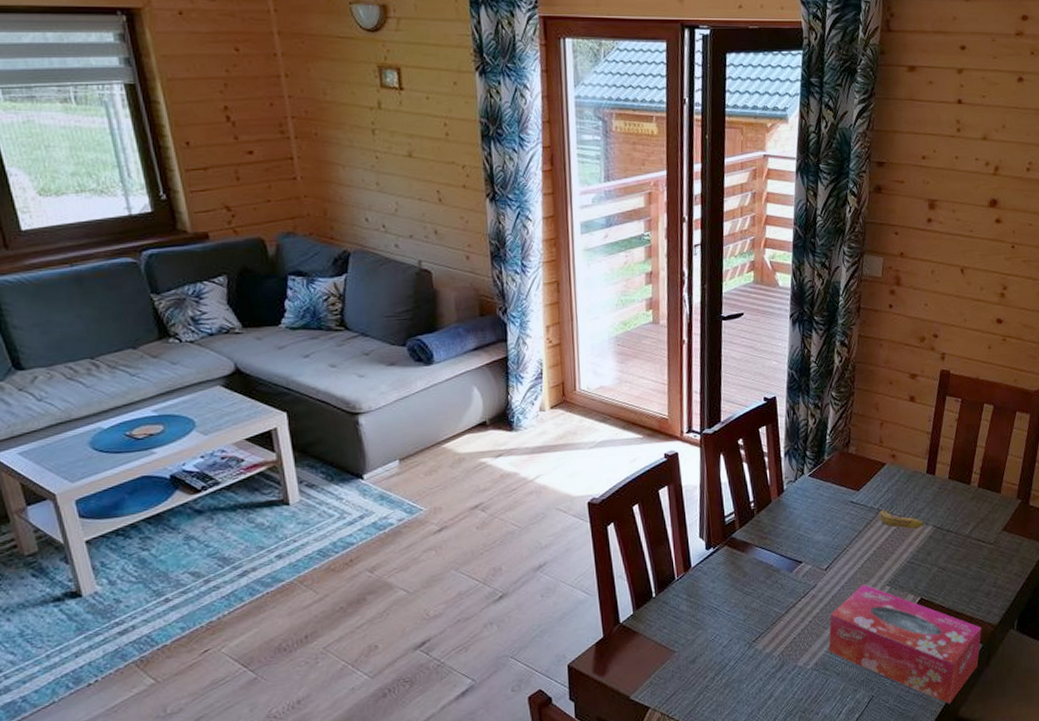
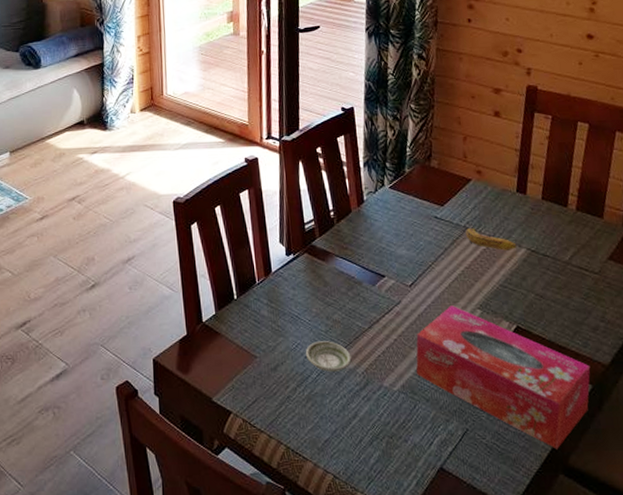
saucer: none [723,629,768,659] -> present [305,341,352,372]

